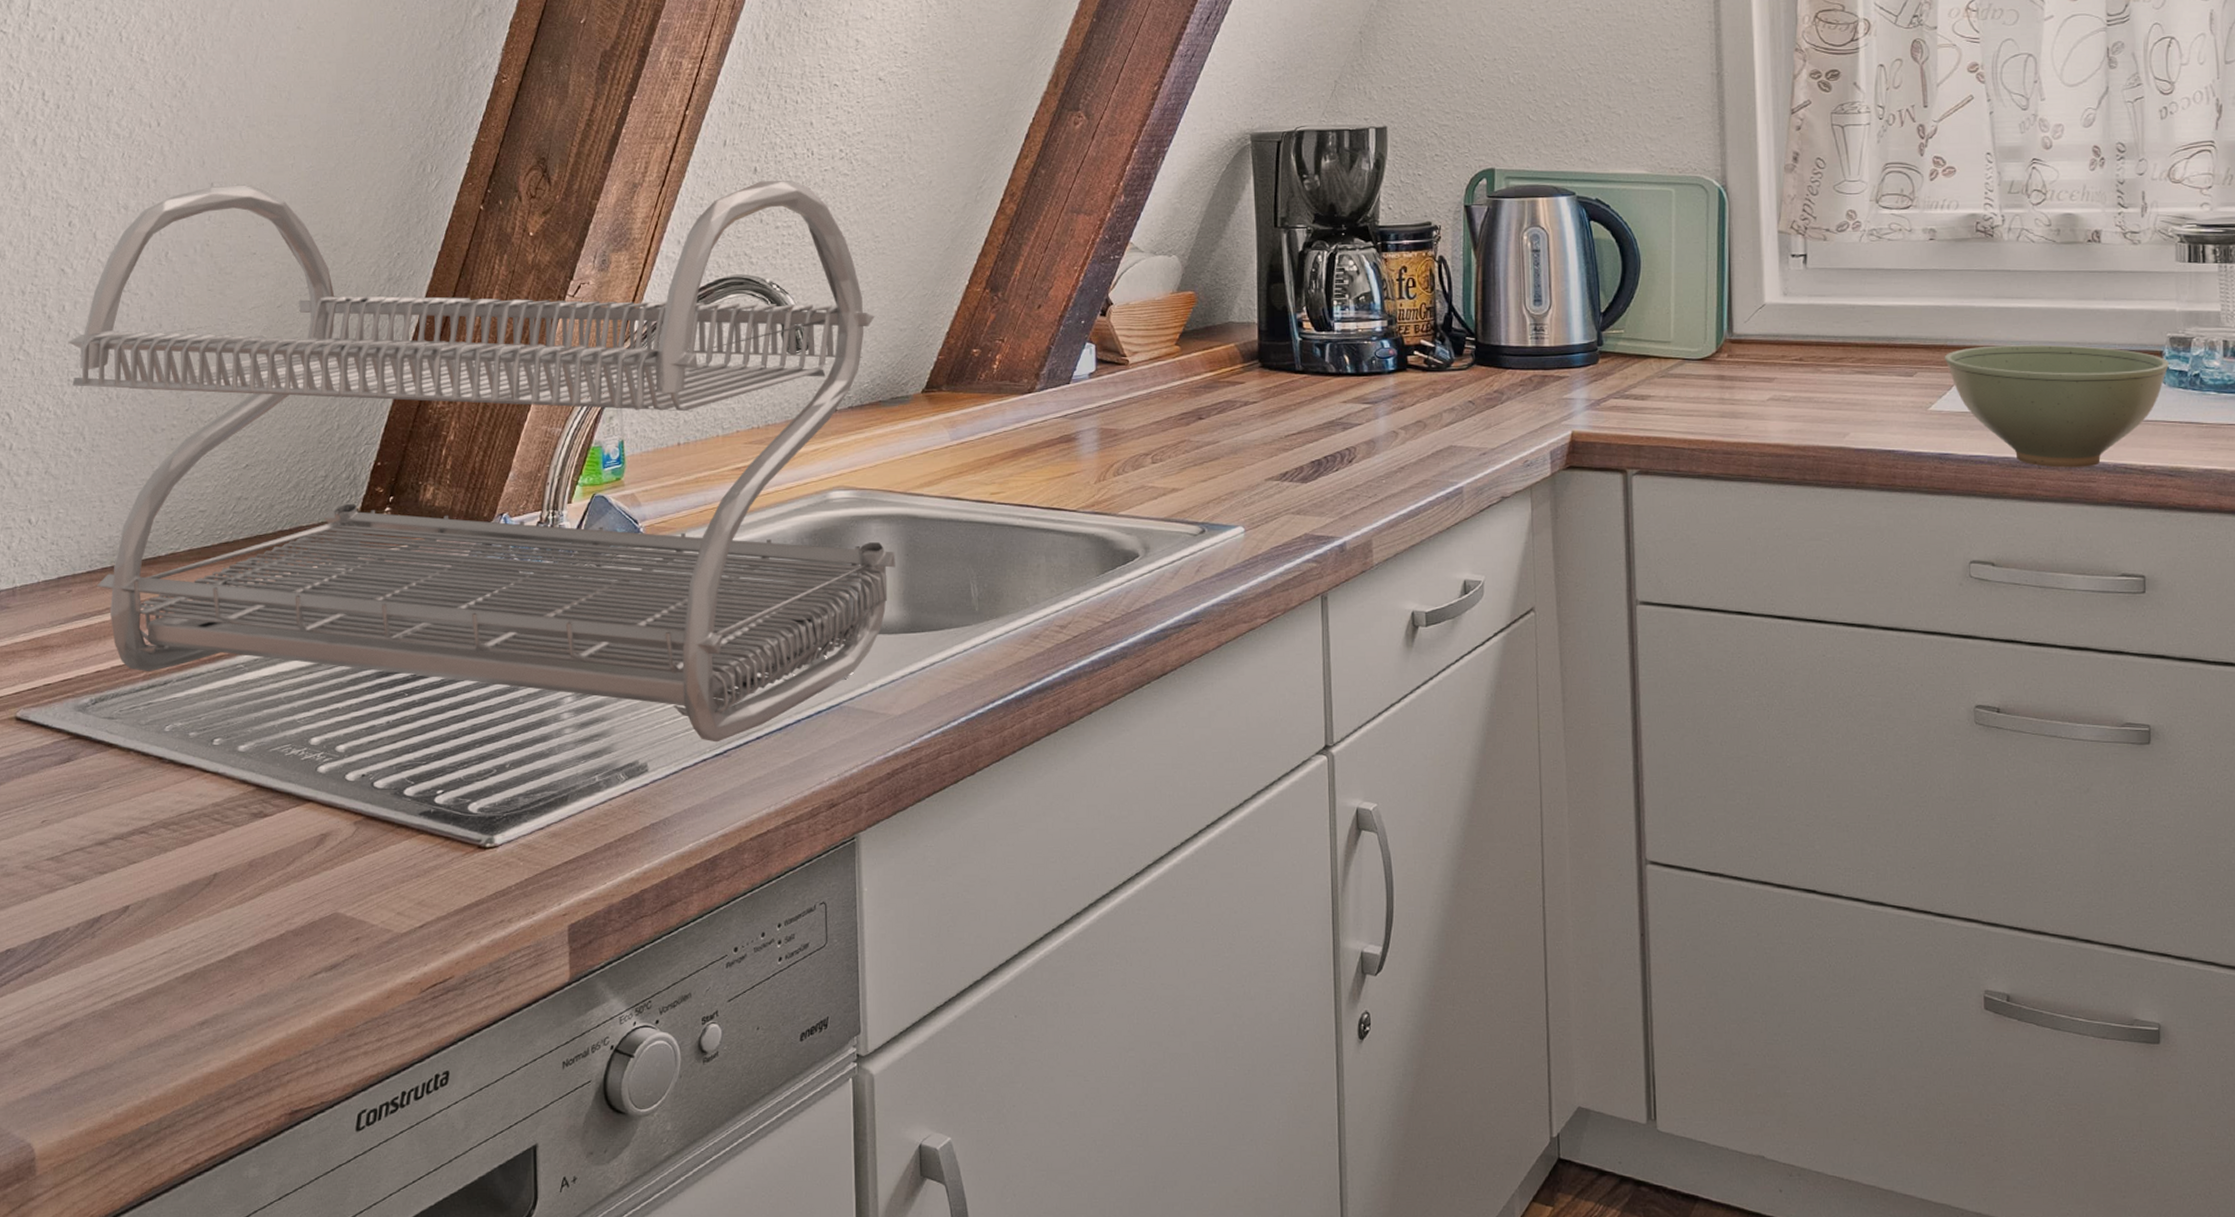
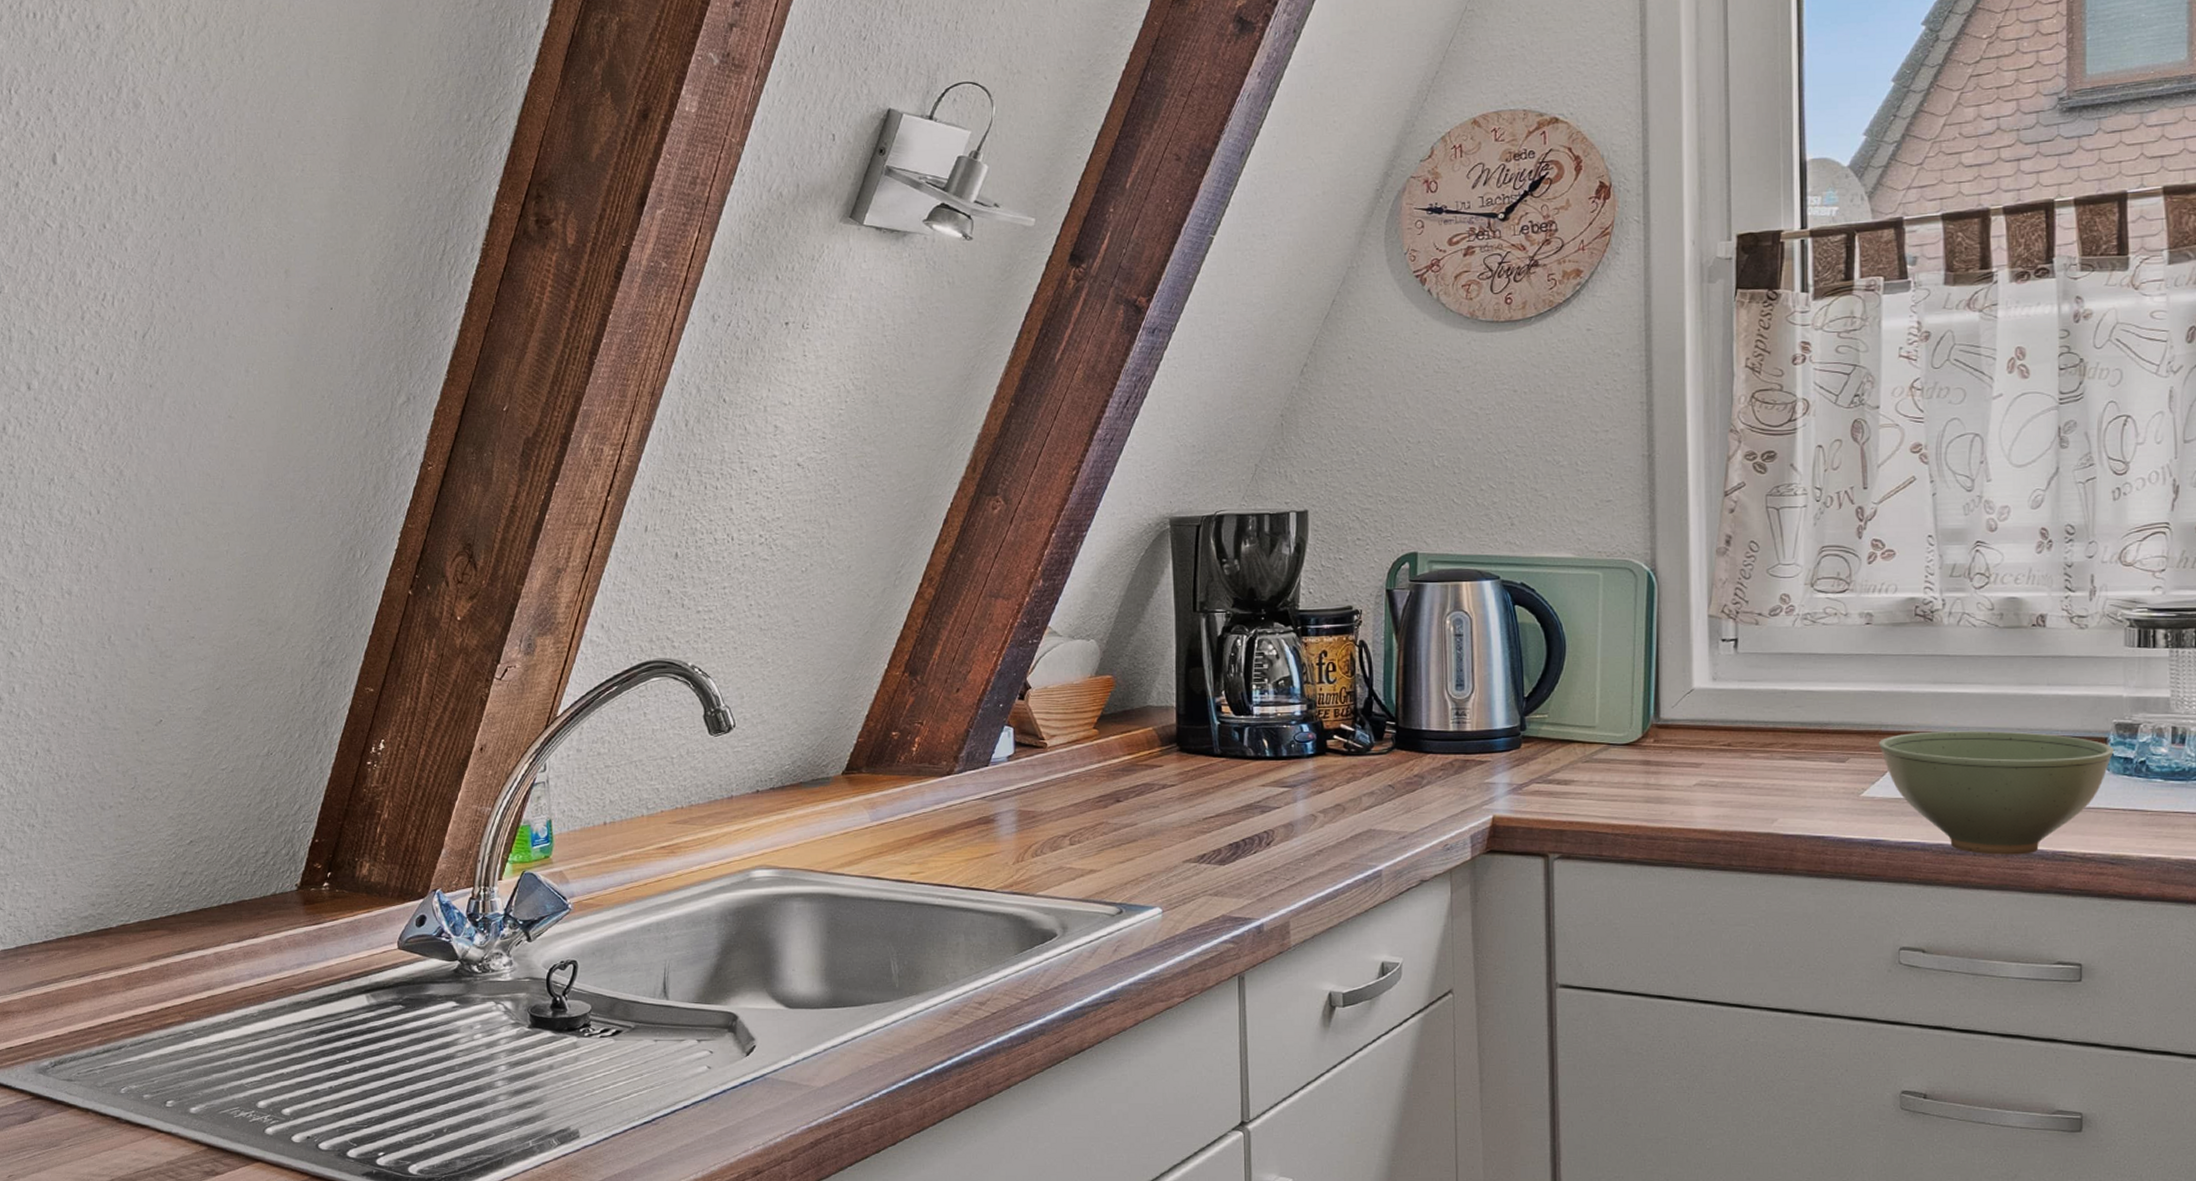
dish rack: present [68,180,896,743] -> none [18,565,817,1111]

